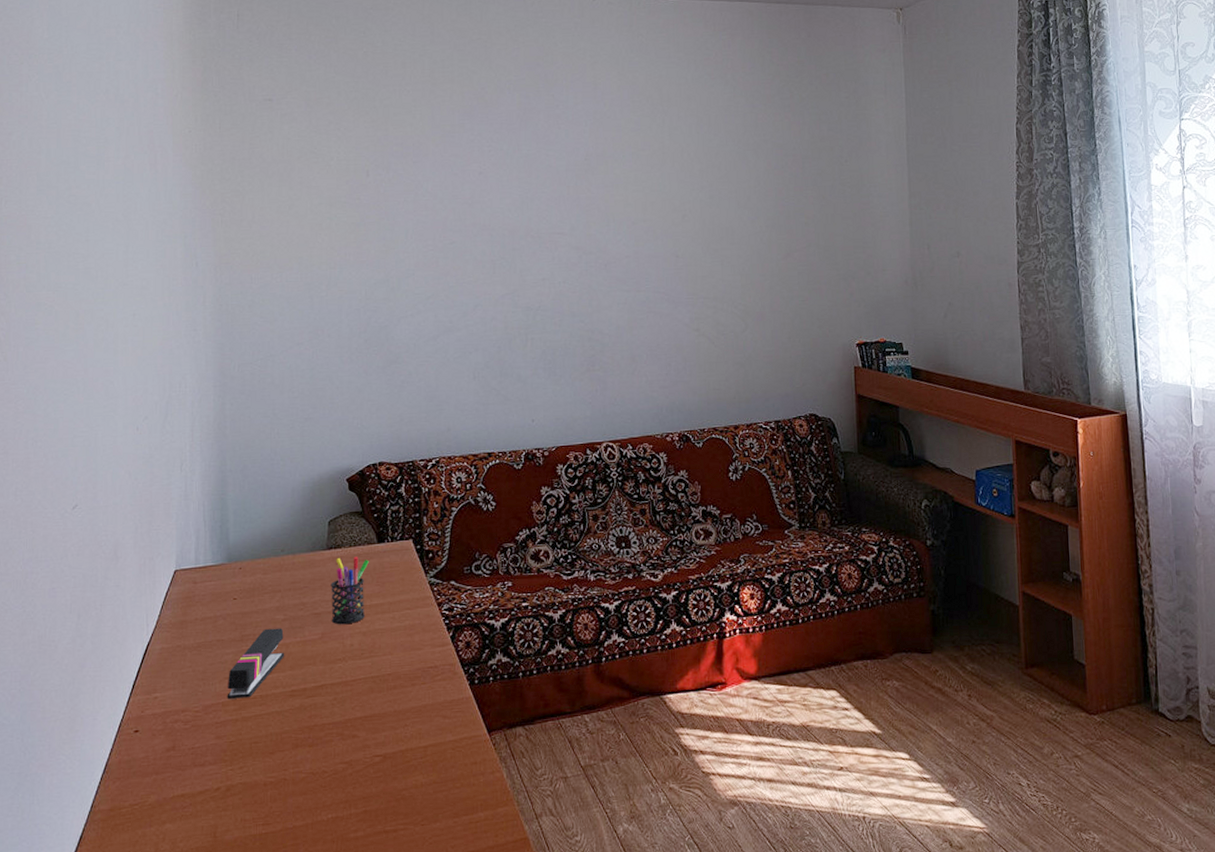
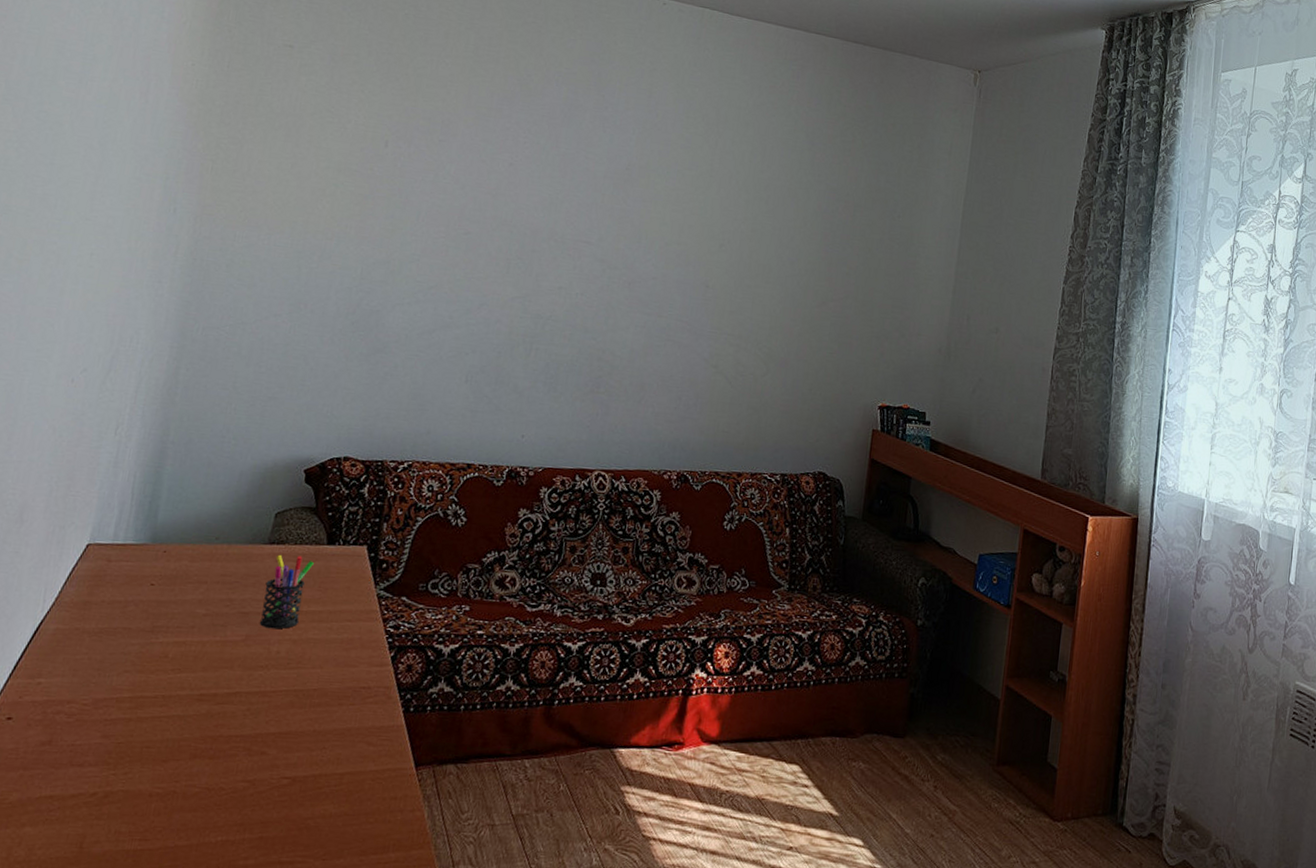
stapler: present [227,628,285,699] -> none [123,622,202,697]

